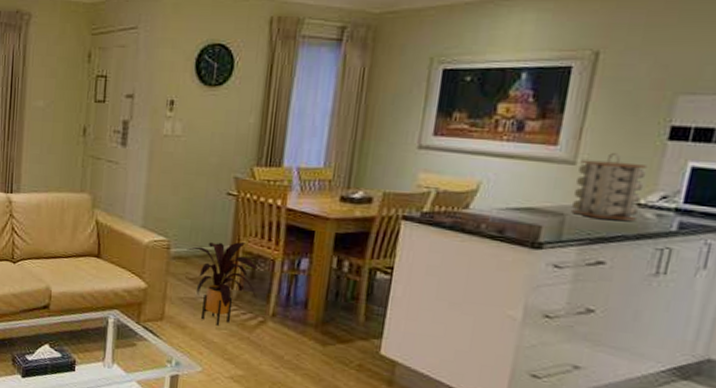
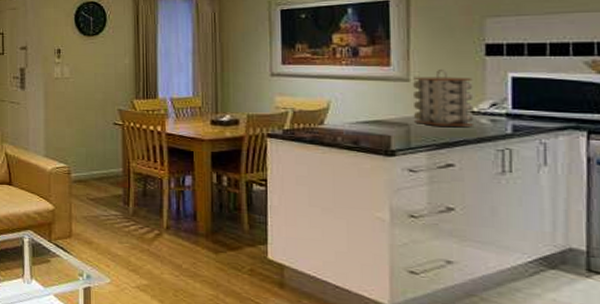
house plant: present [186,242,258,326] -> none [85,165,151,240]

